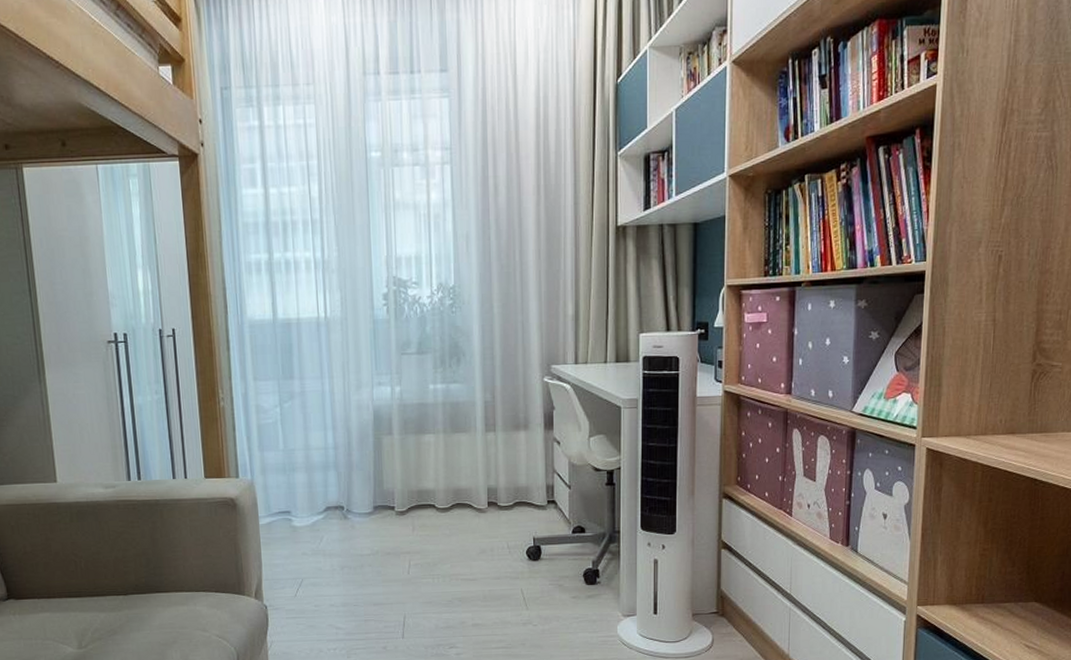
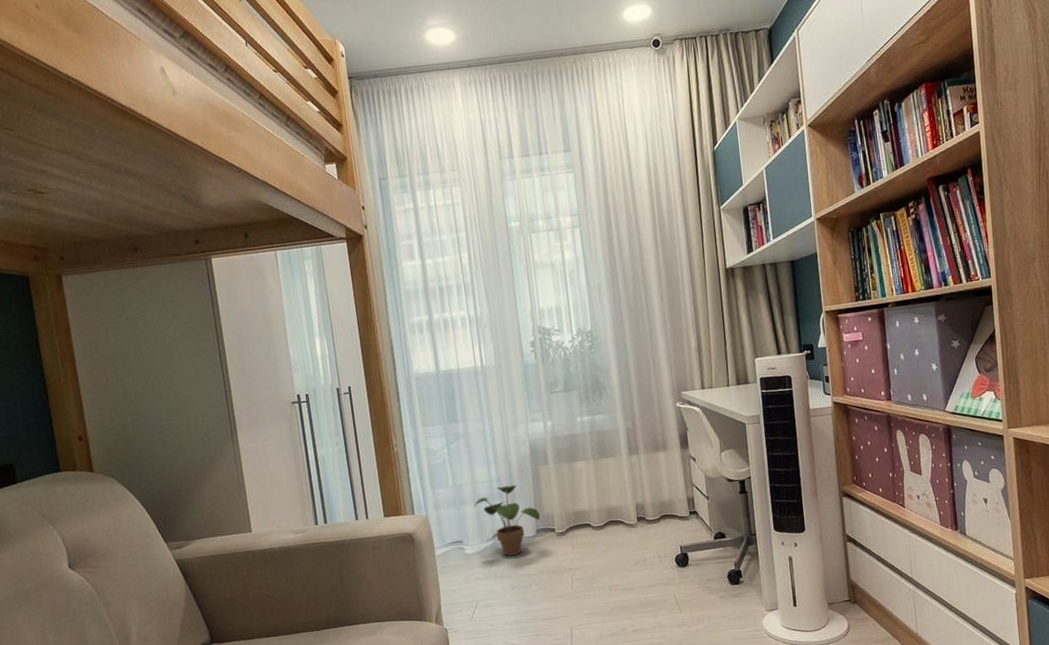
potted plant: none [306,454,380,532] -> present [474,484,541,556]

